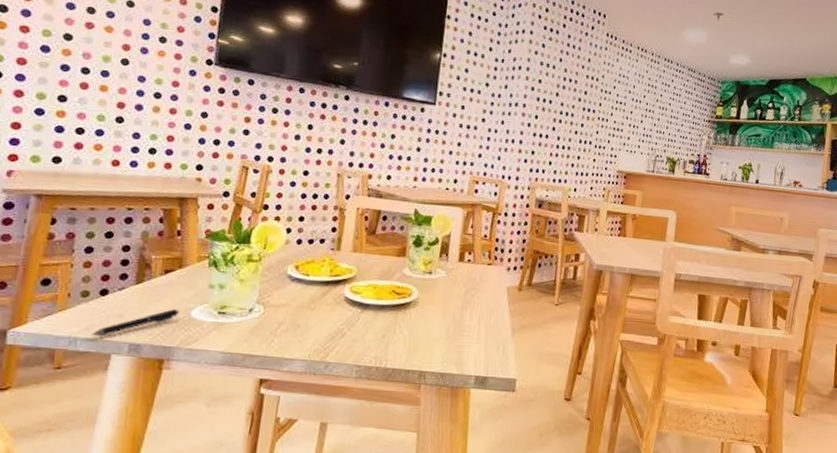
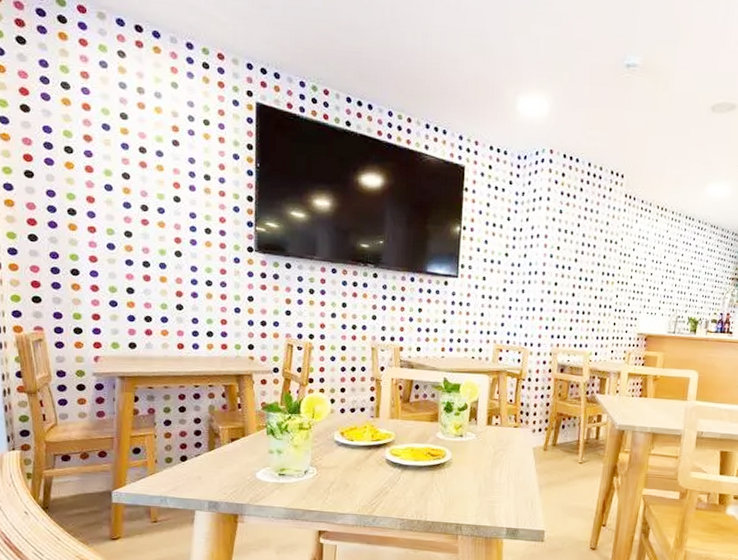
pen: present [91,309,180,337] -> none [177,472,247,496]

